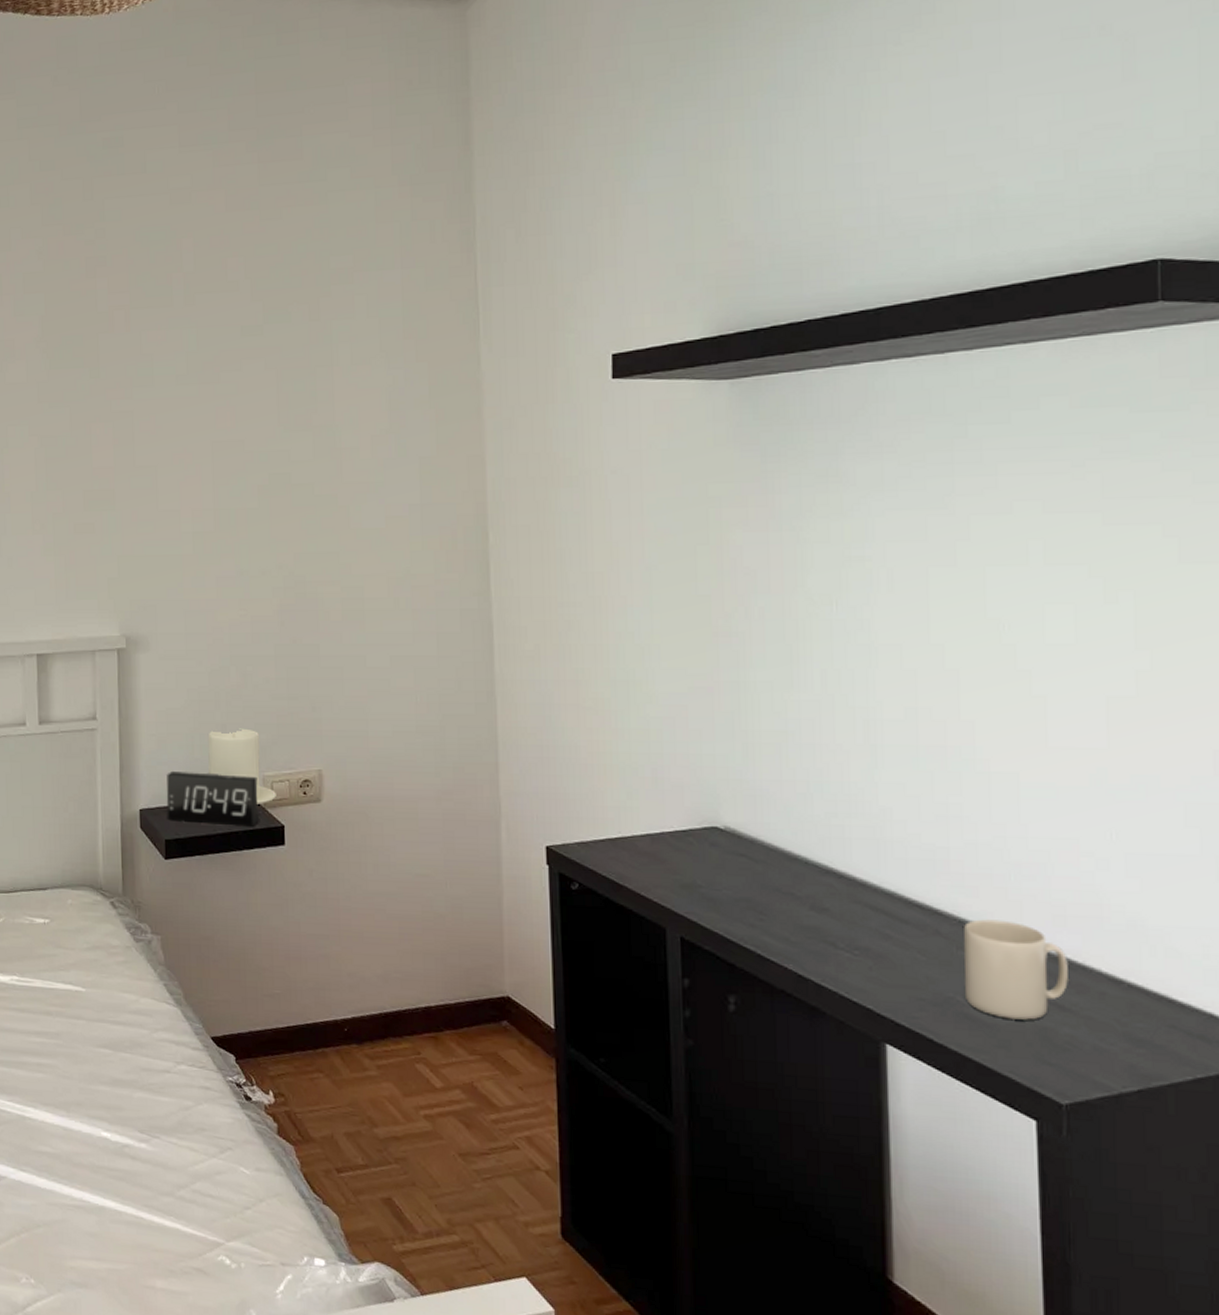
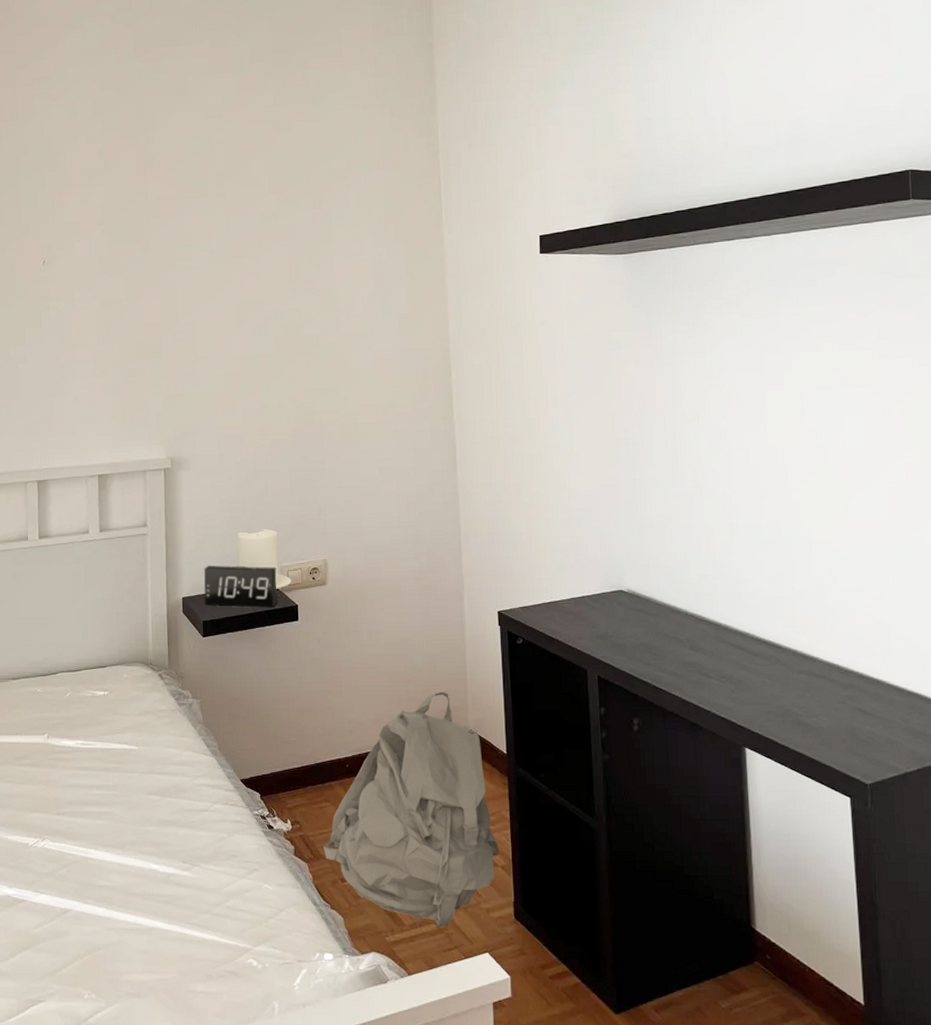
backpack: none [314,945,543,1240] -> present [323,692,500,928]
mug: present [962,919,1068,1020] -> none [795,649,868,723]

